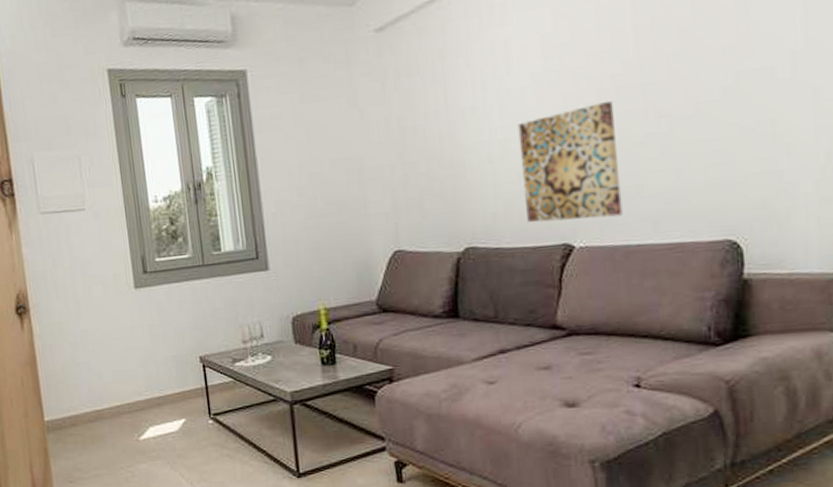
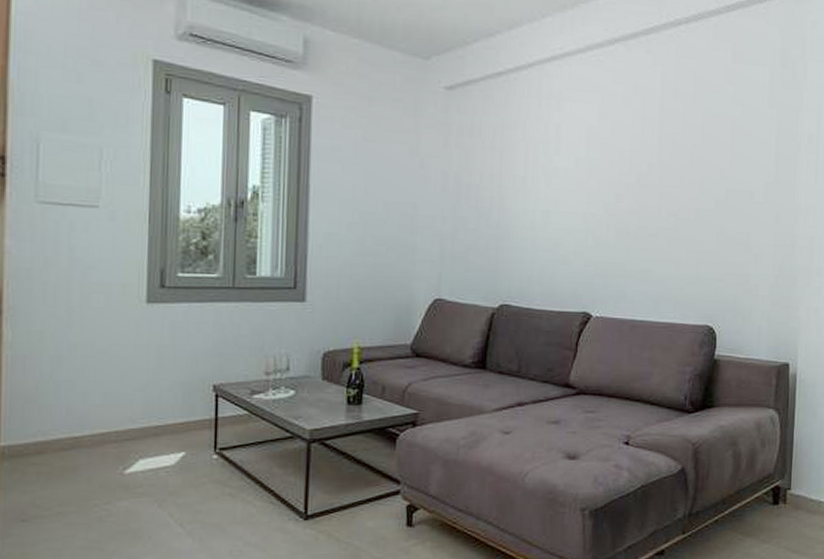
wall art: present [517,101,623,223] -> none [556,194,636,294]

